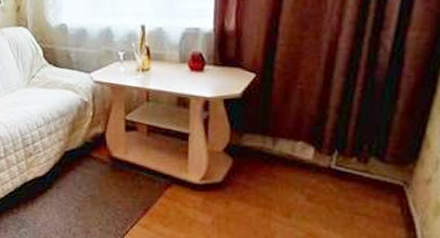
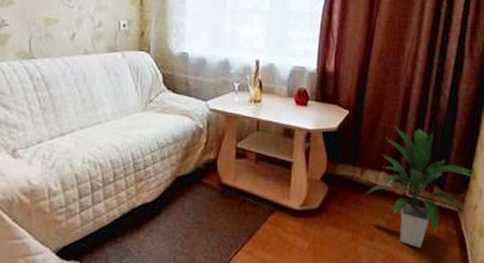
indoor plant: none [278,89,429,226] -> present [364,126,475,248]

